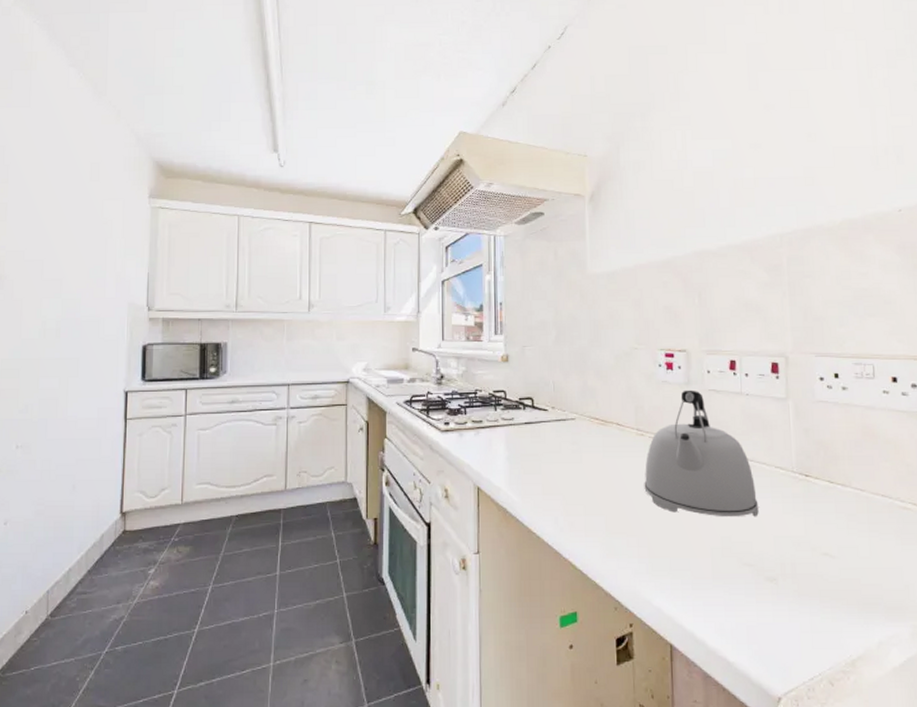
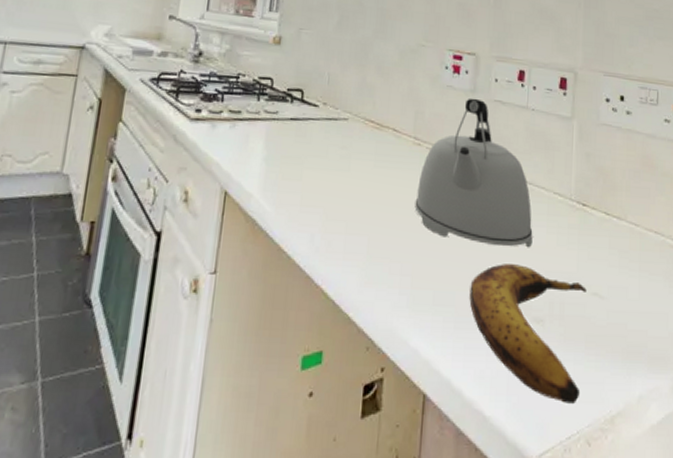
banana: none [703,532,819,650] -> present [469,264,586,404]

